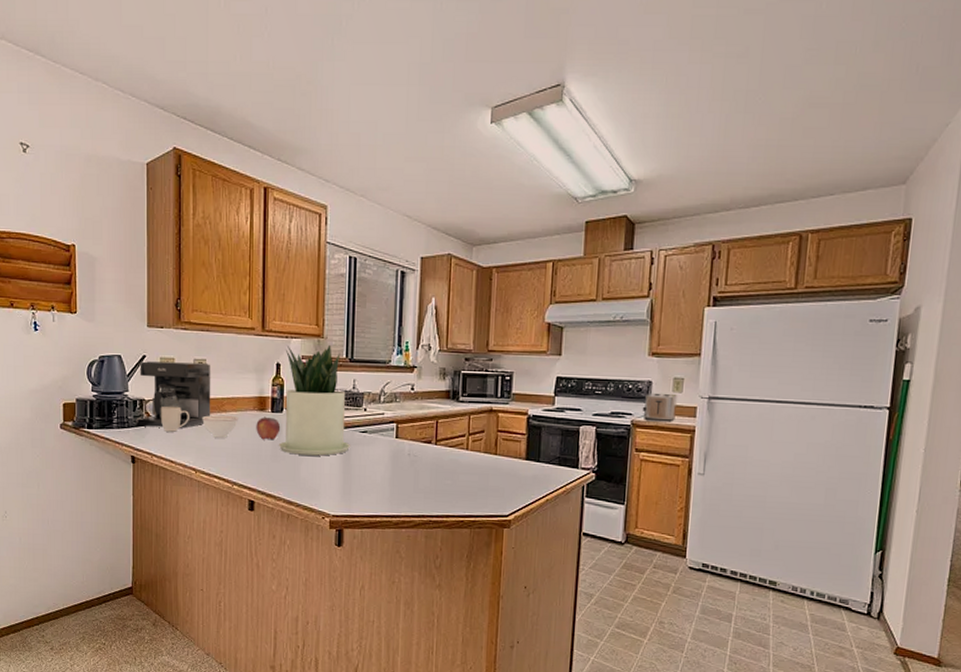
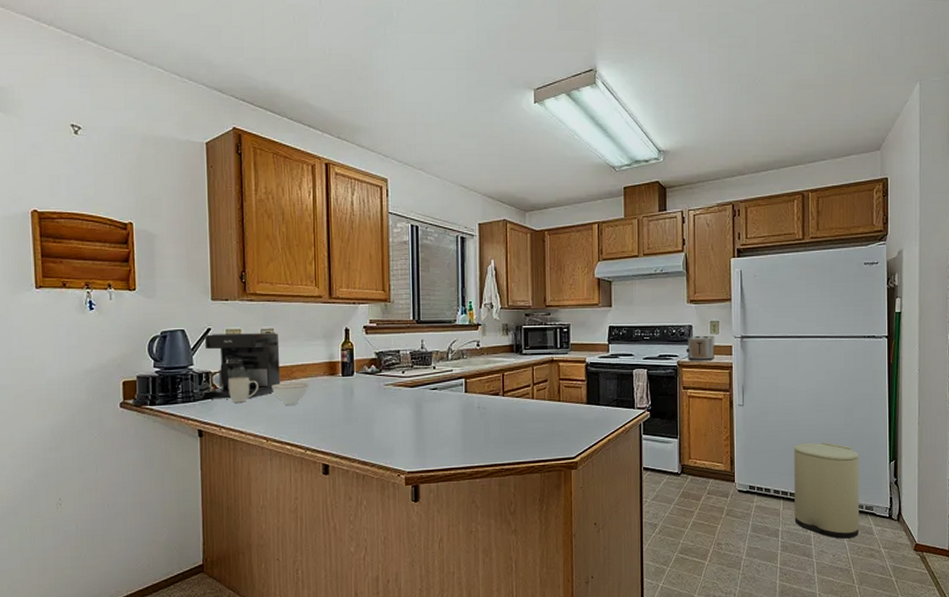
fruit: present [256,416,281,441] -> none [327,381,352,404]
planter: present [278,345,351,456] -> none [350,309,423,416]
pedal bin: none [752,521,839,633] -> present [794,442,860,539]

